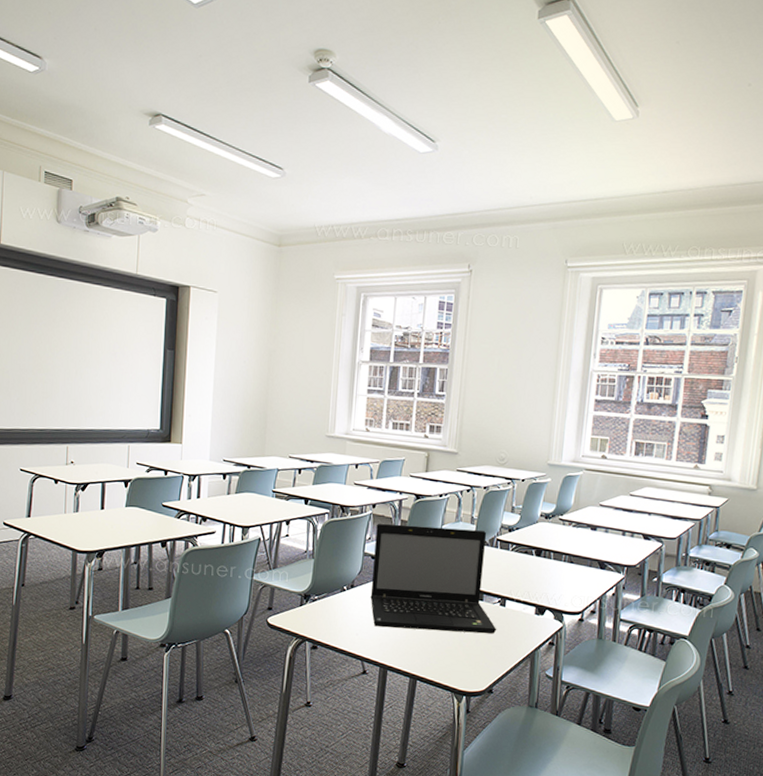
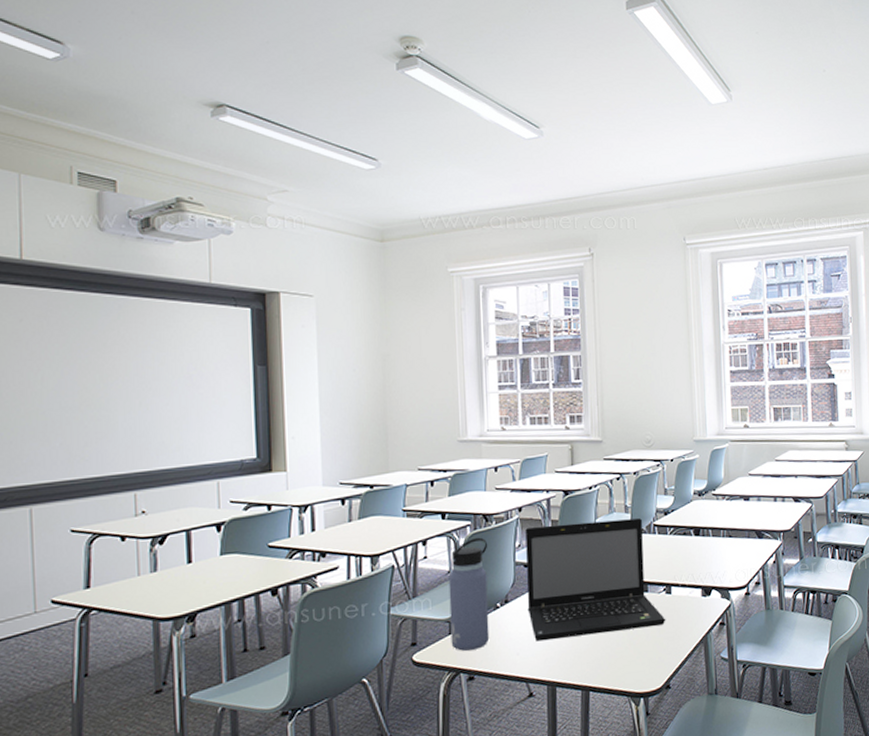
water bottle: none [301,525,342,623] -> present [448,537,490,651]

